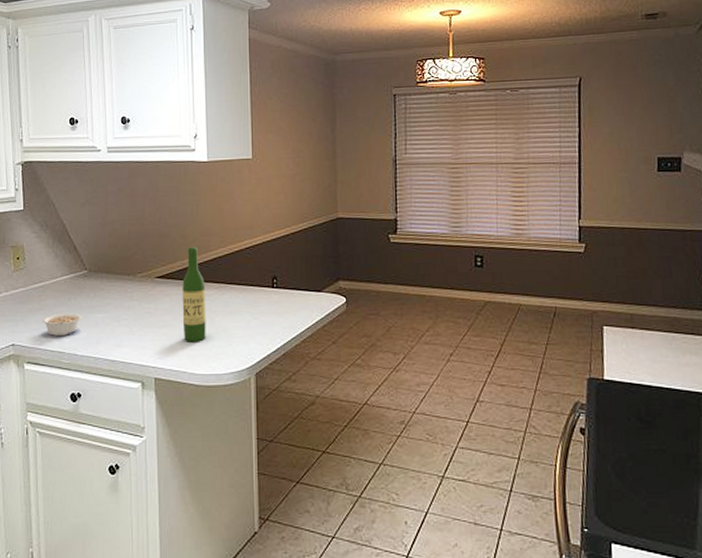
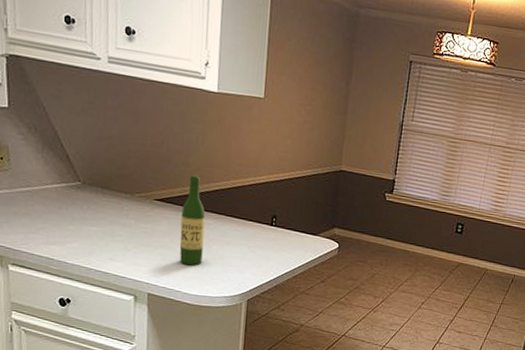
legume: present [42,313,82,336] -> none [28,220,74,243]

